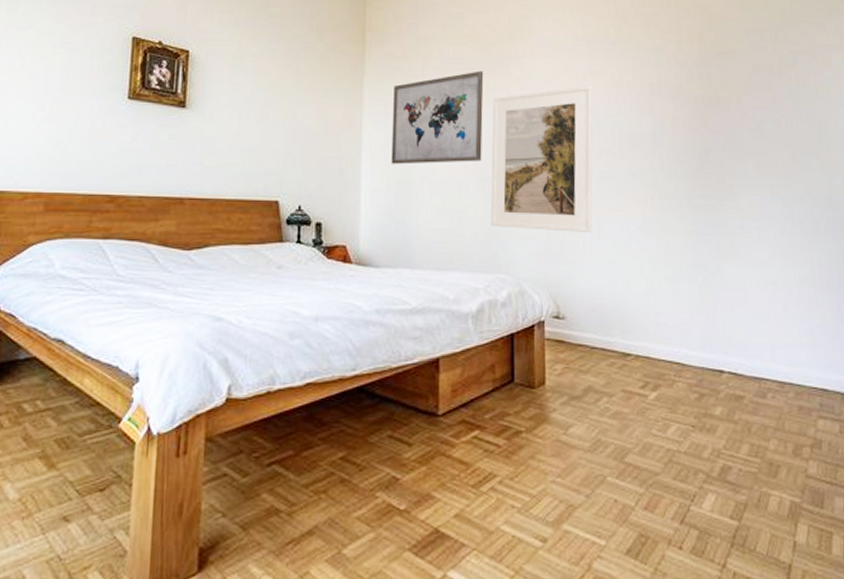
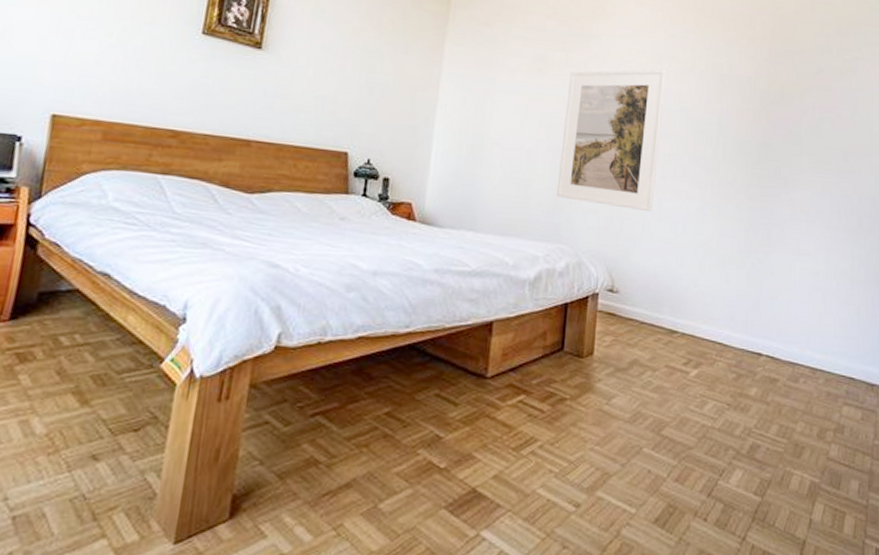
wall art: present [391,71,484,165] -> none [464,43,564,133]

